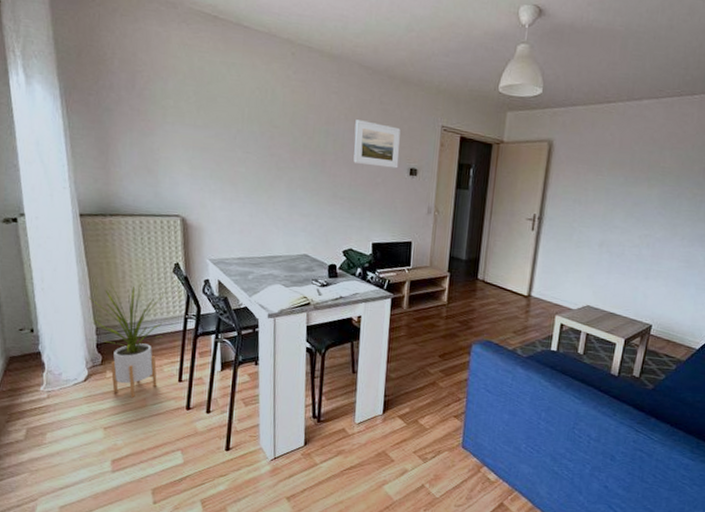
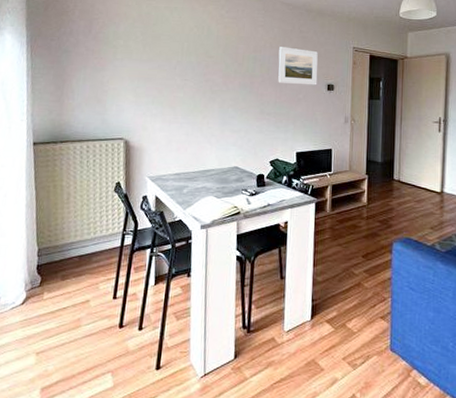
house plant: present [88,281,169,397] -> none [34,201,108,318]

